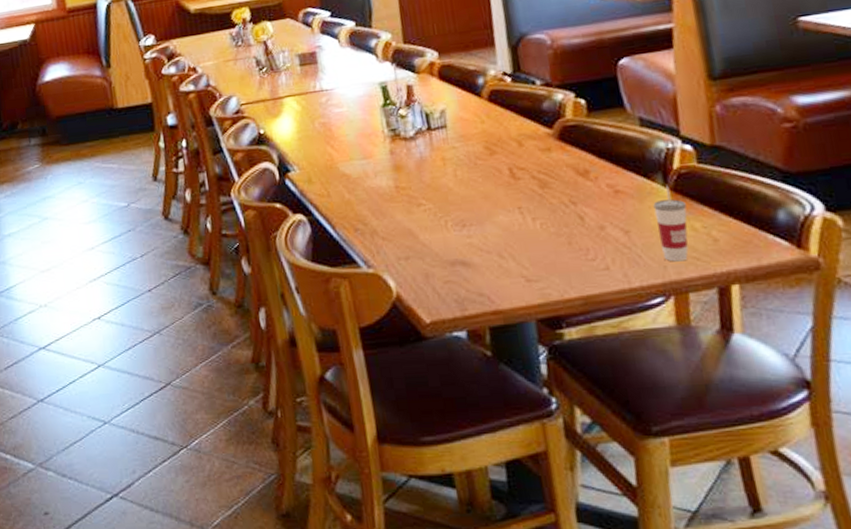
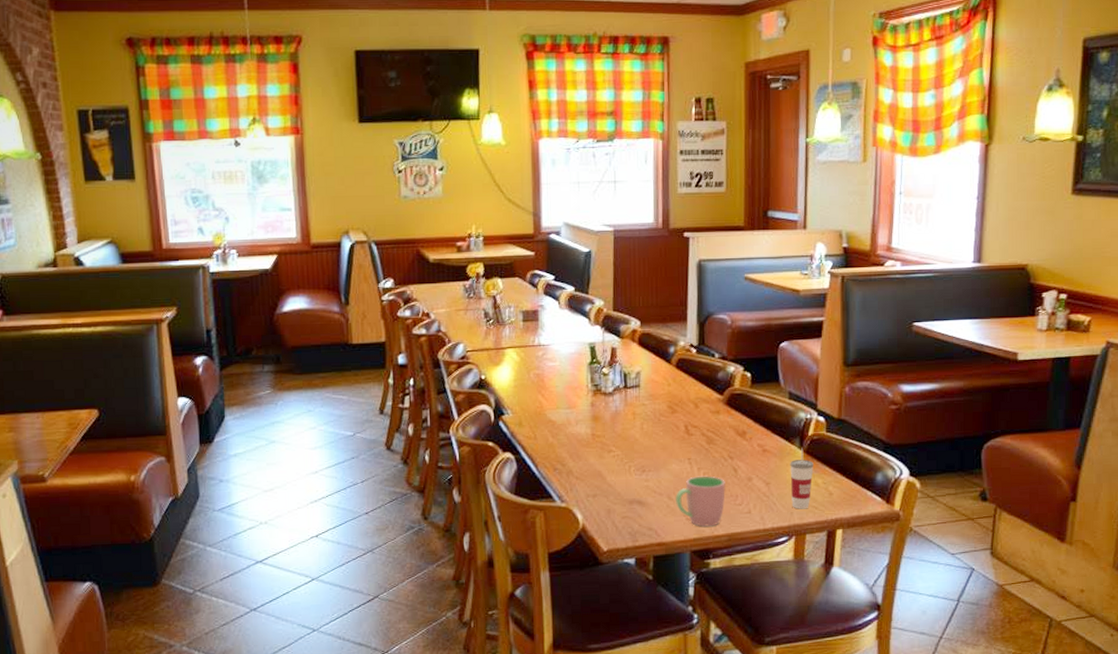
cup: none [508,226,573,290] -> present [676,476,725,527]

